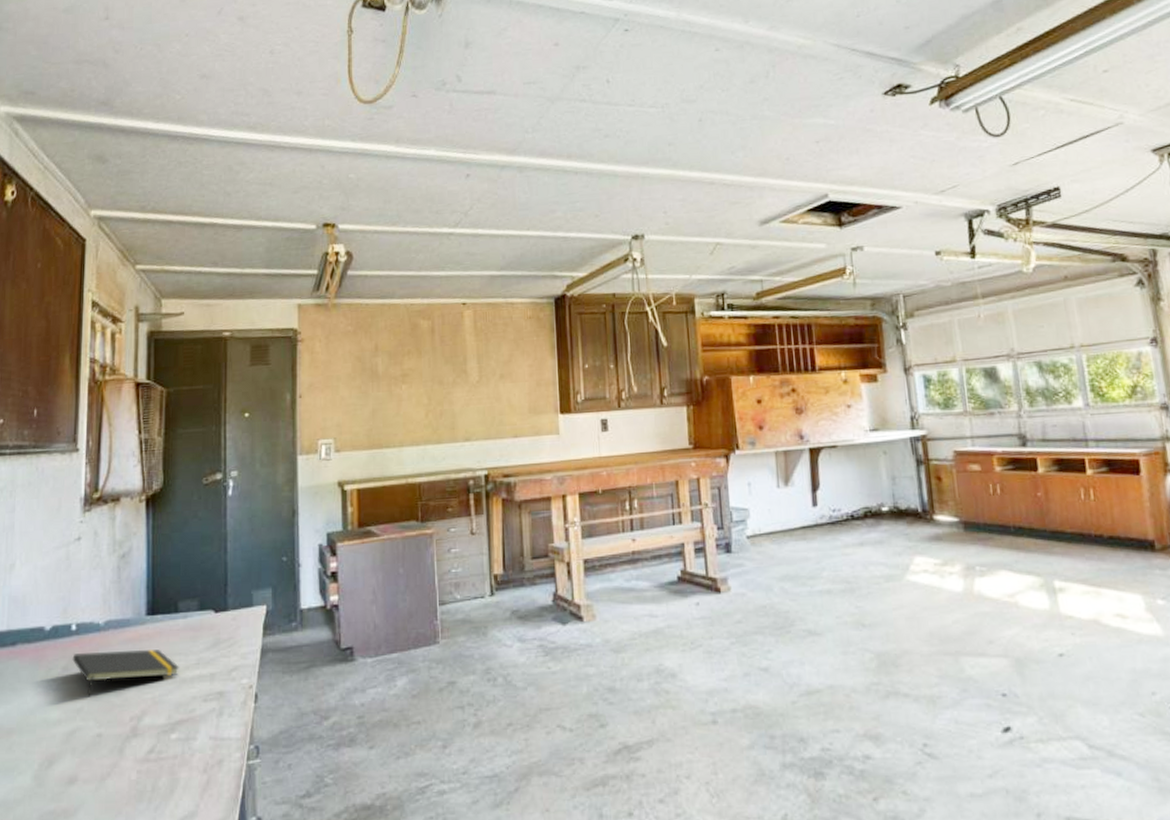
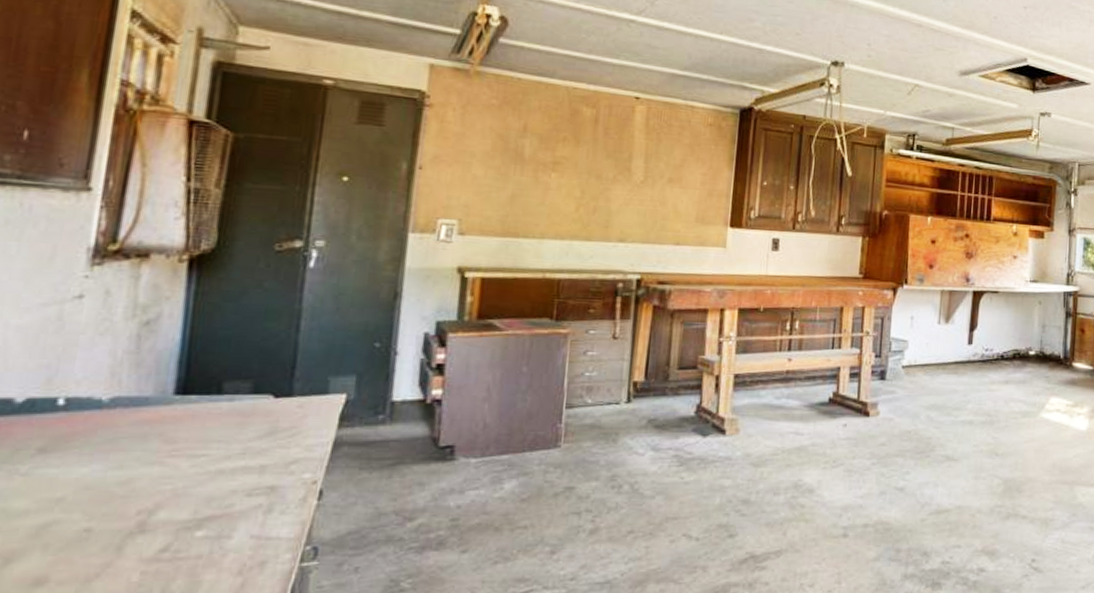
notepad: present [72,649,179,697] -> none [54,433,216,486]

